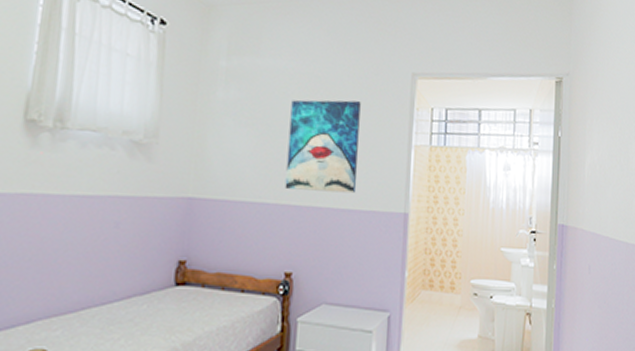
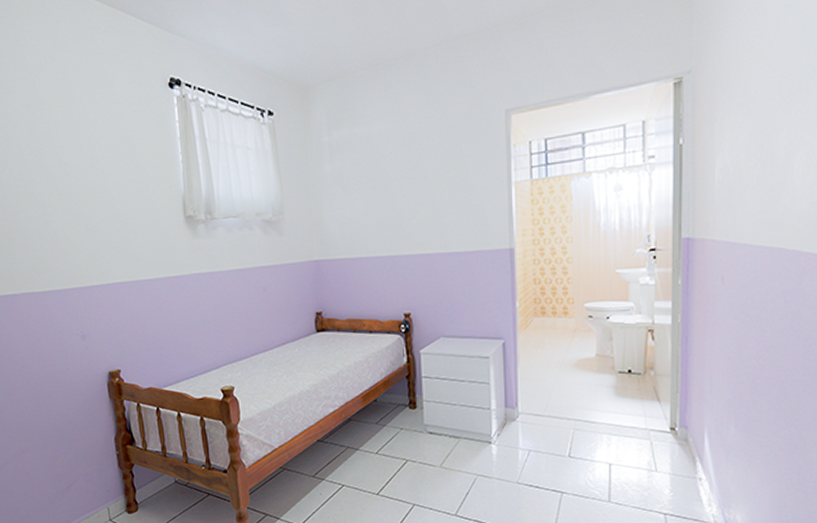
wall art: present [285,100,361,194] -> none [390,149,461,241]

